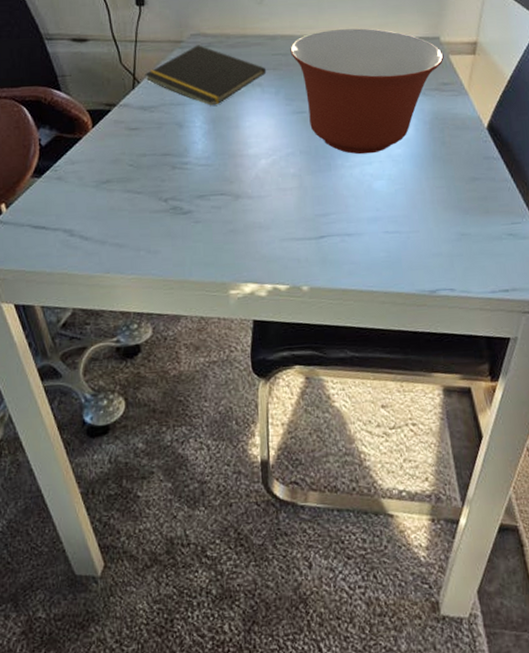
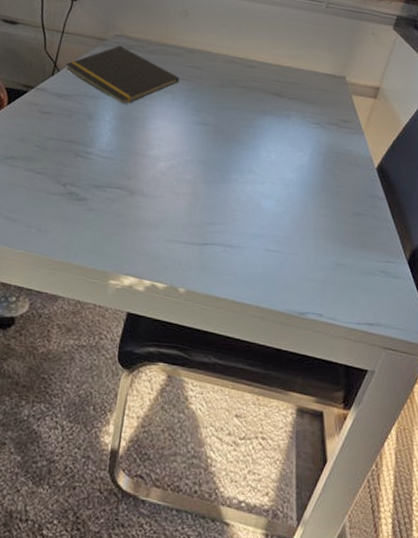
mixing bowl: present [290,28,444,155] -> none [205,52,347,174]

